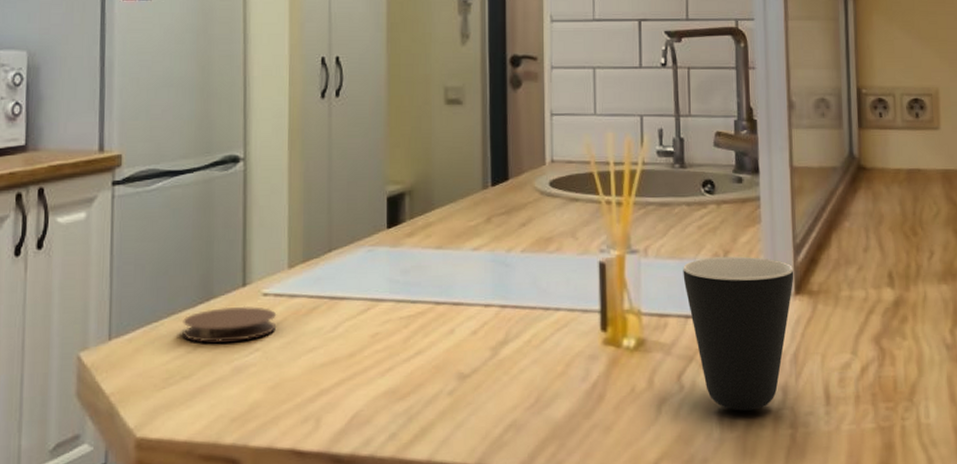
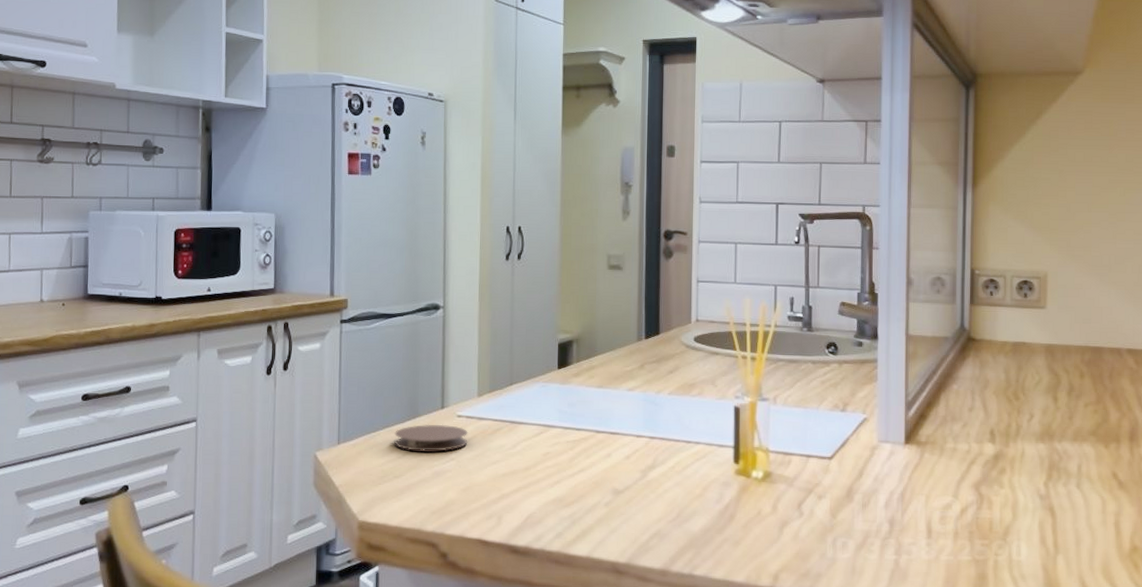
mug: present [683,256,794,411] -> none [806,408,905,537]

